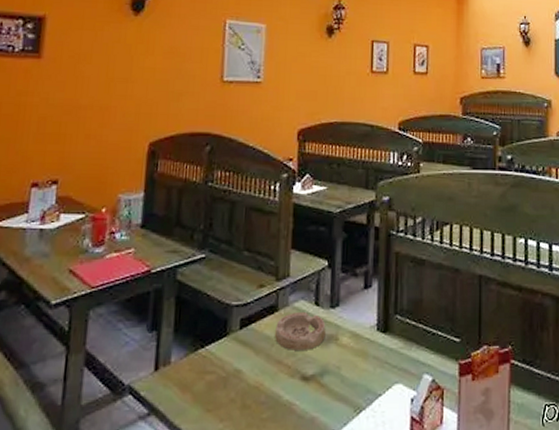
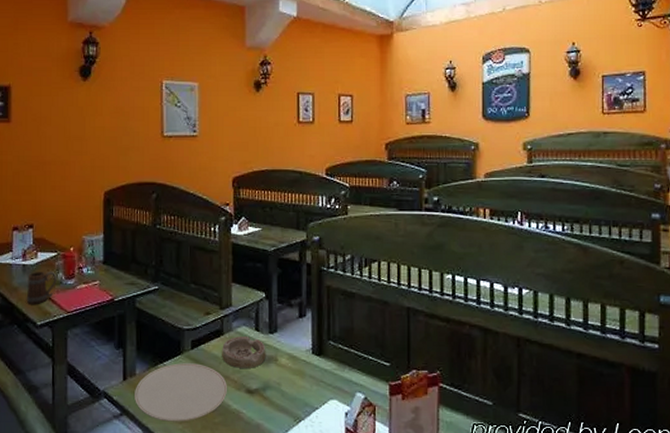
beer mug: none [39,236,82,278] -> present [26,271,57,304]
plate: none [167,346,279,421] -> present [135,363,227,422]

